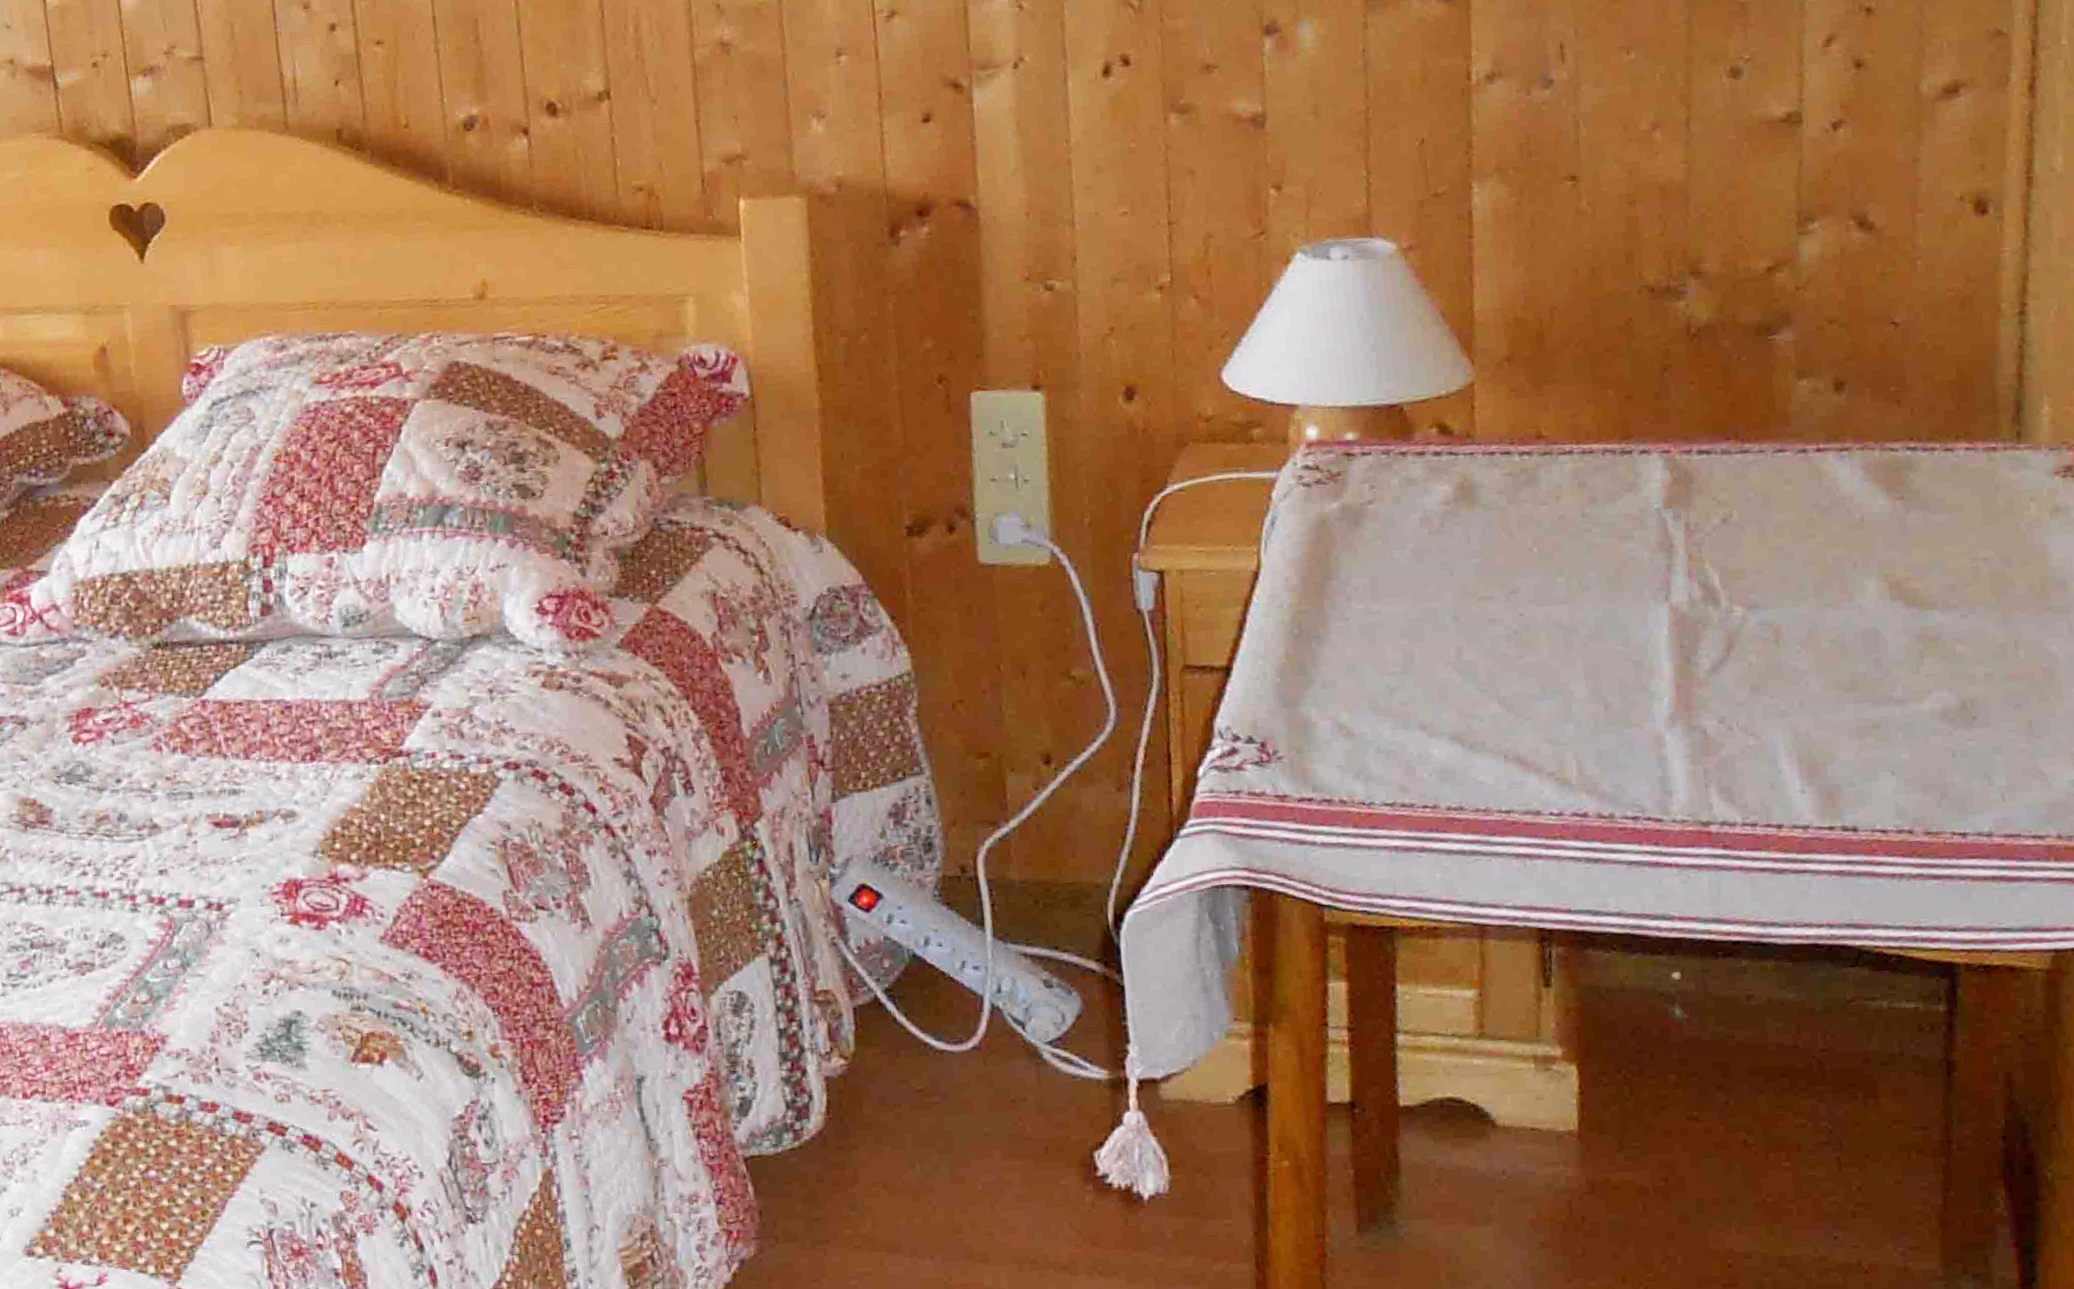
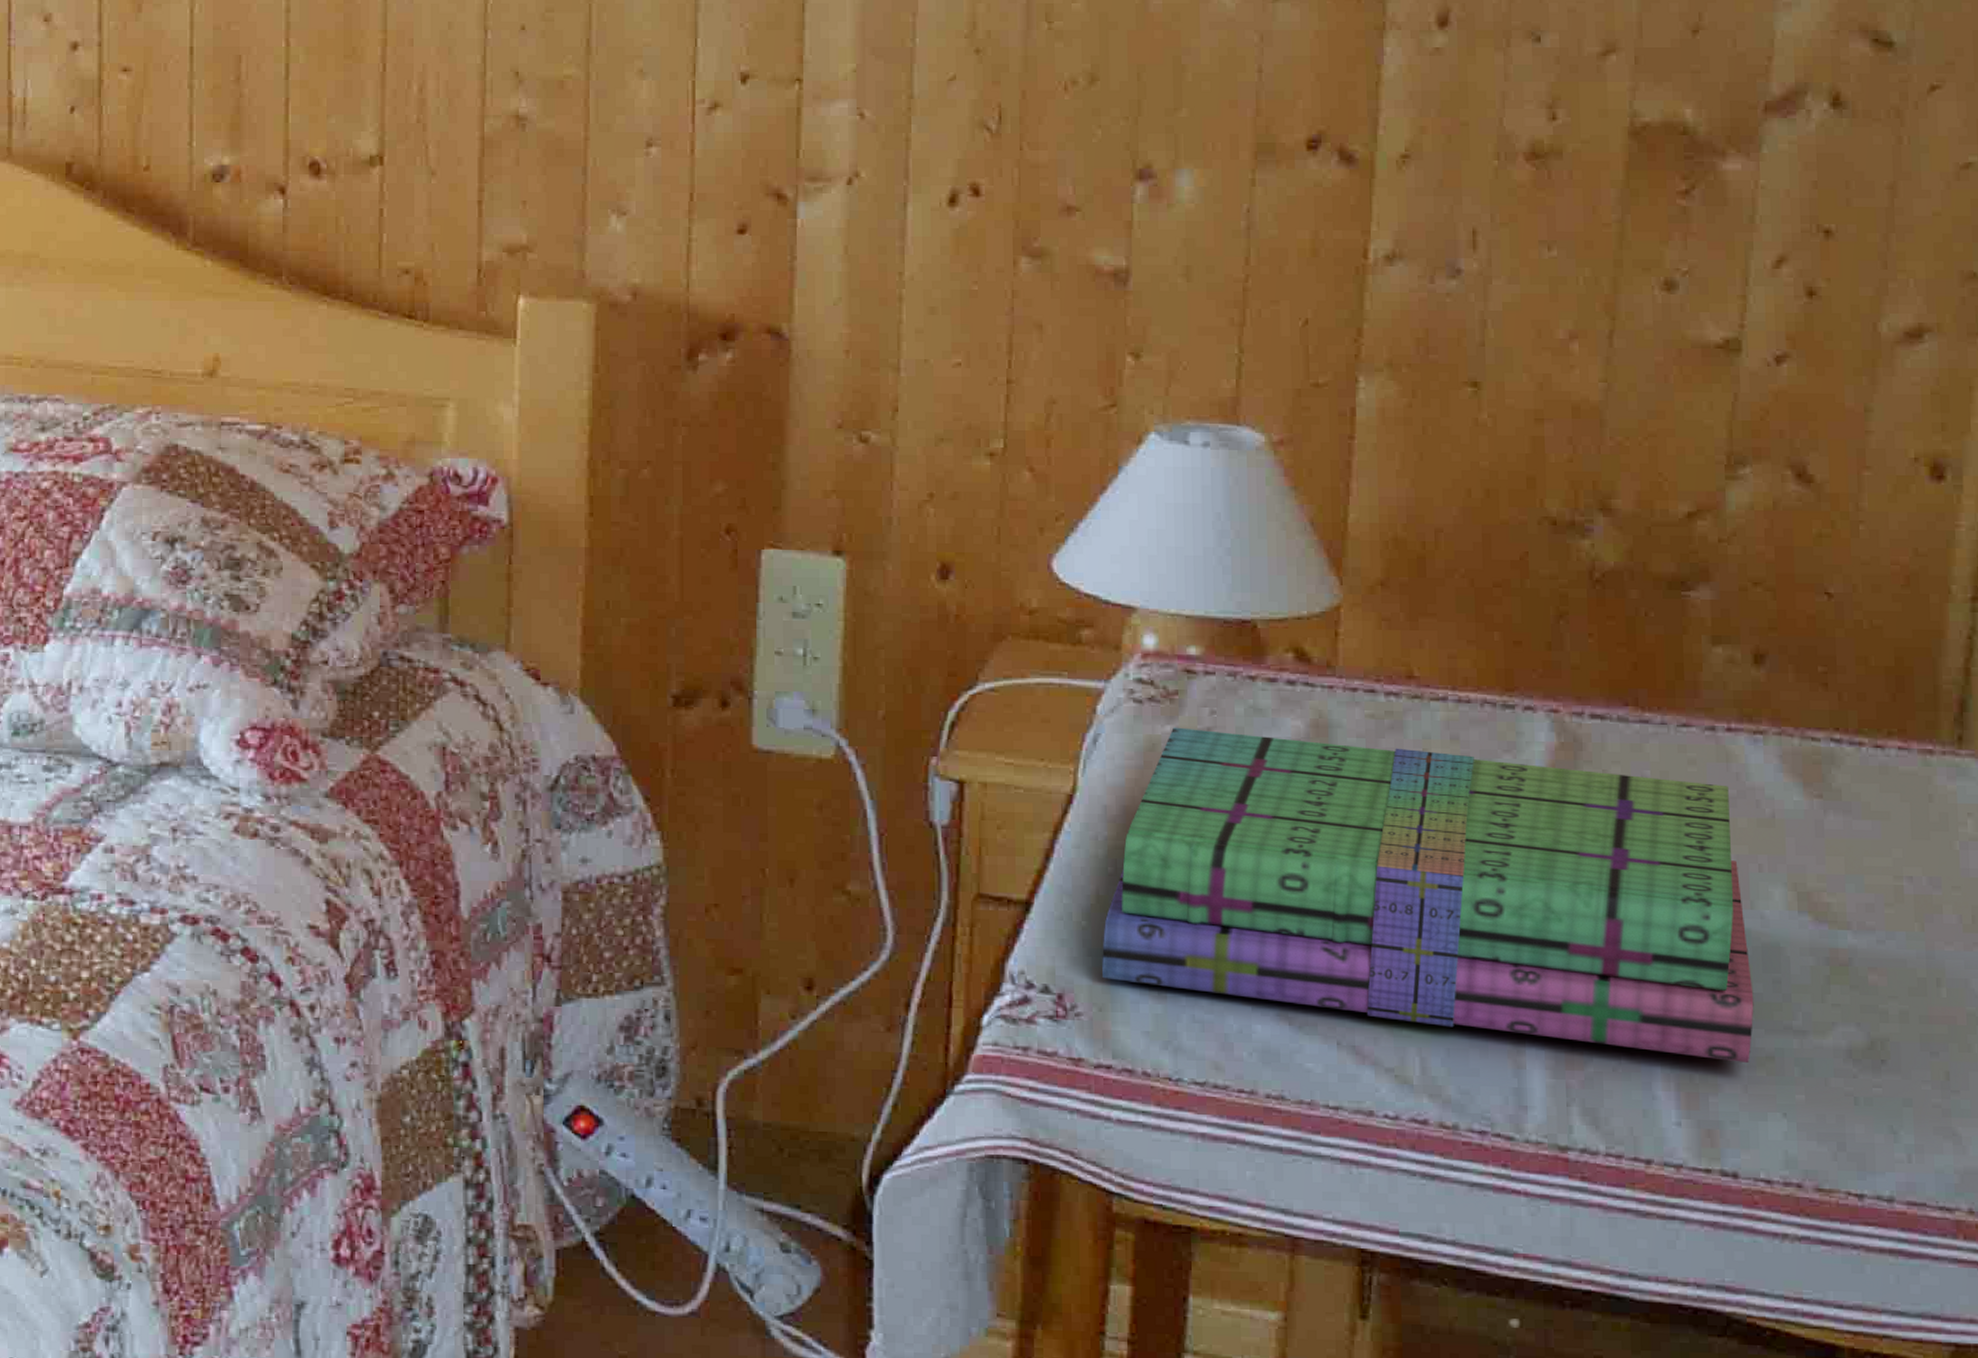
stack of books: none [1295,498,1860,733] -> present [1102,727,1754,1063]

